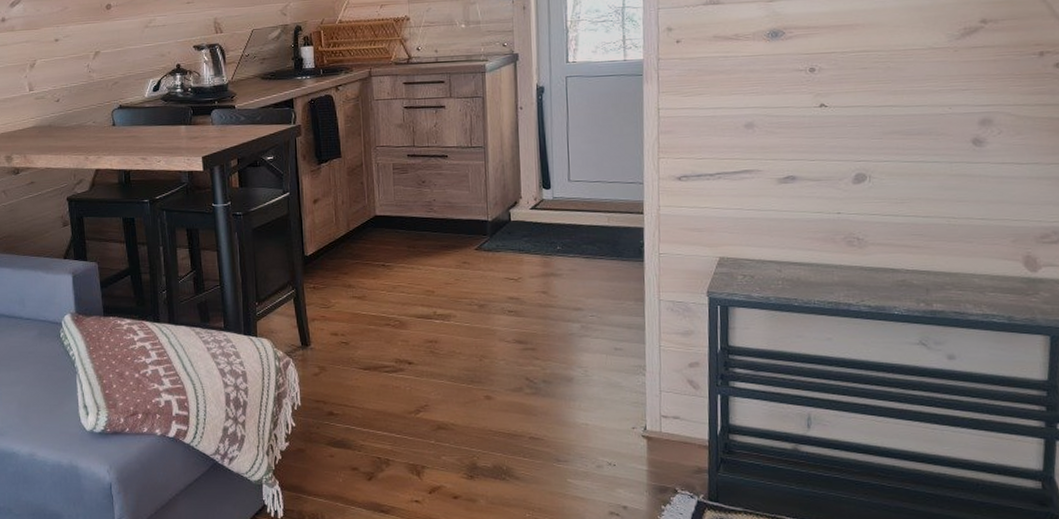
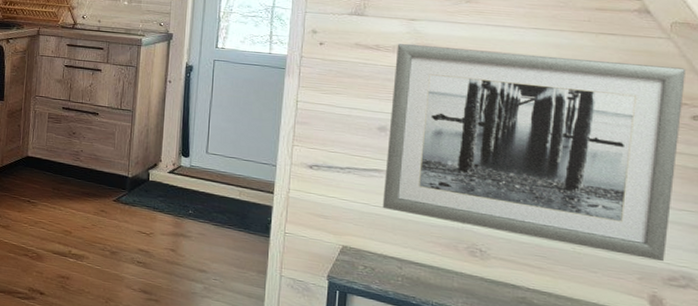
wall art: none [756,14,1048,221] -> present [382,44,687,262]

